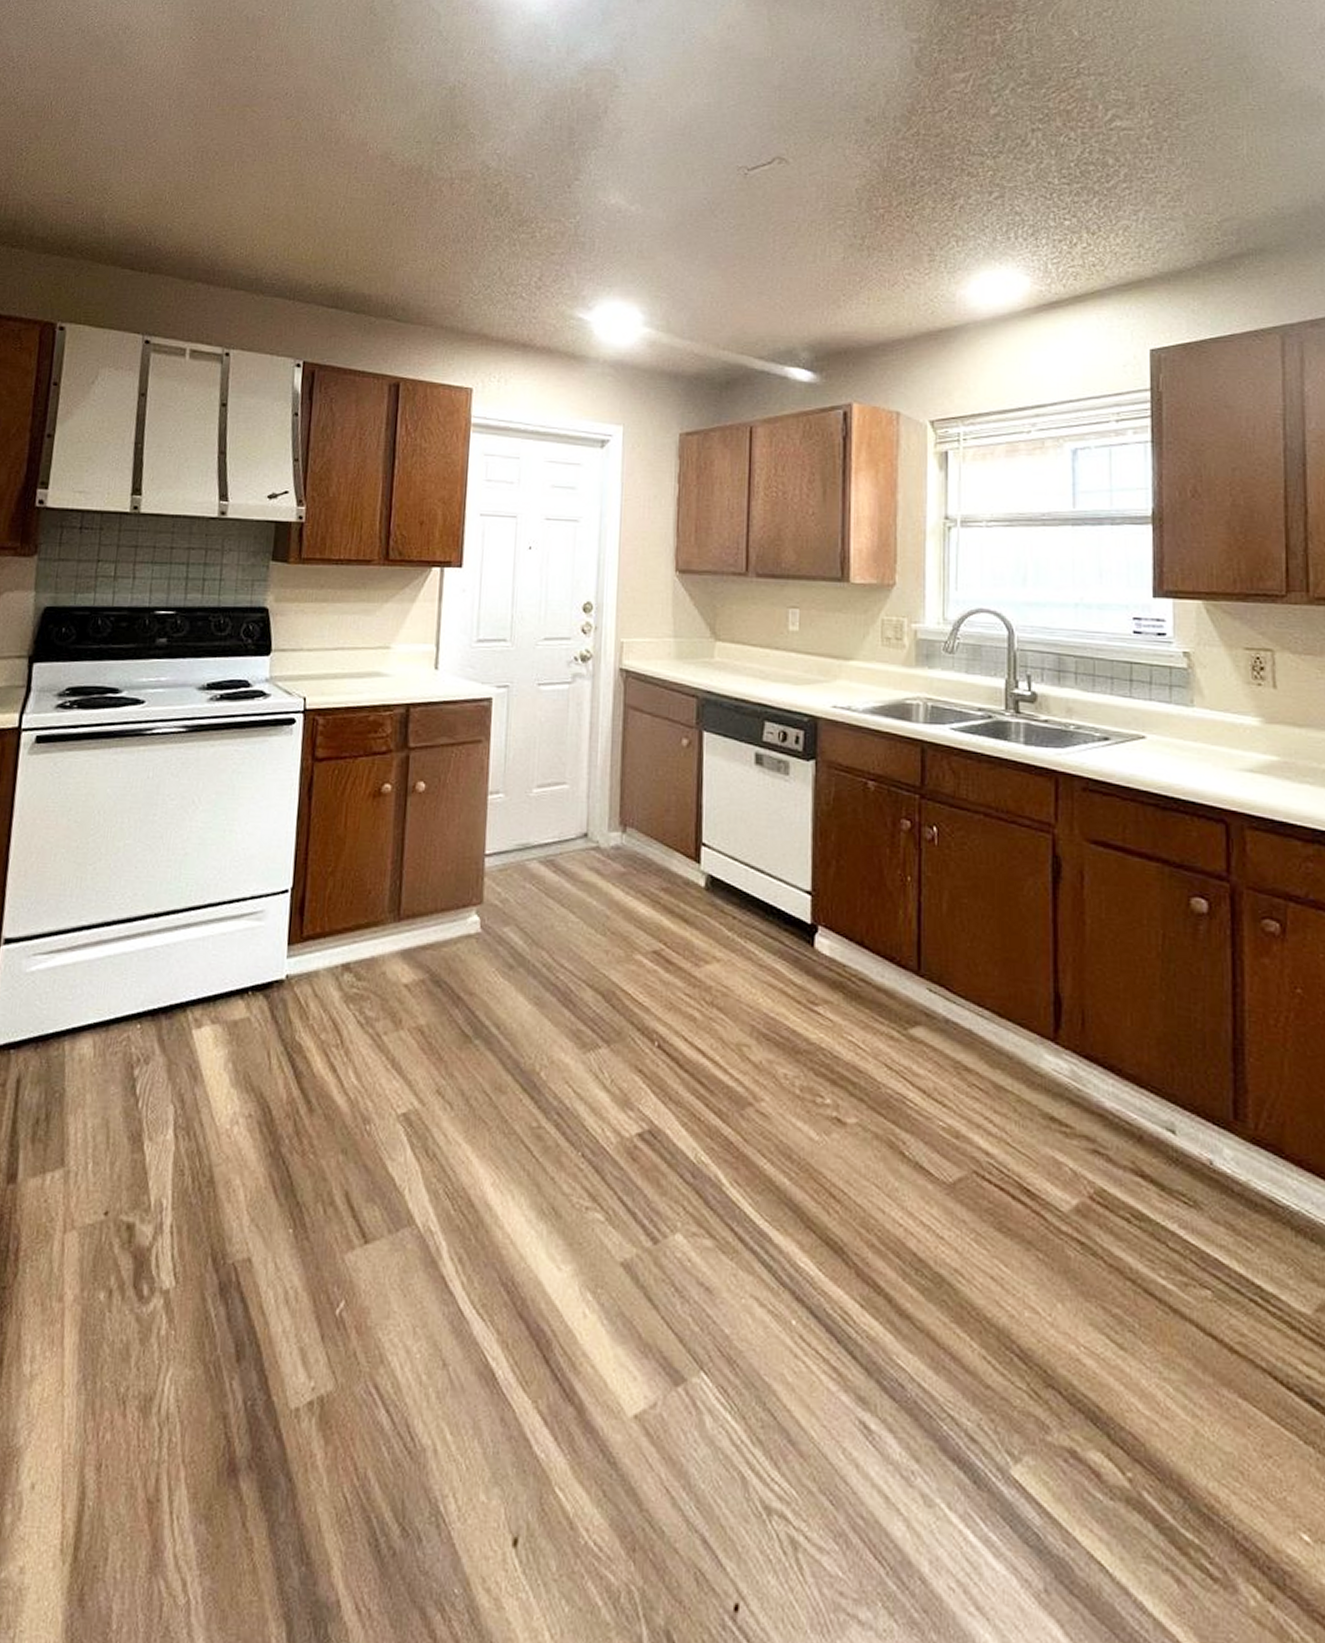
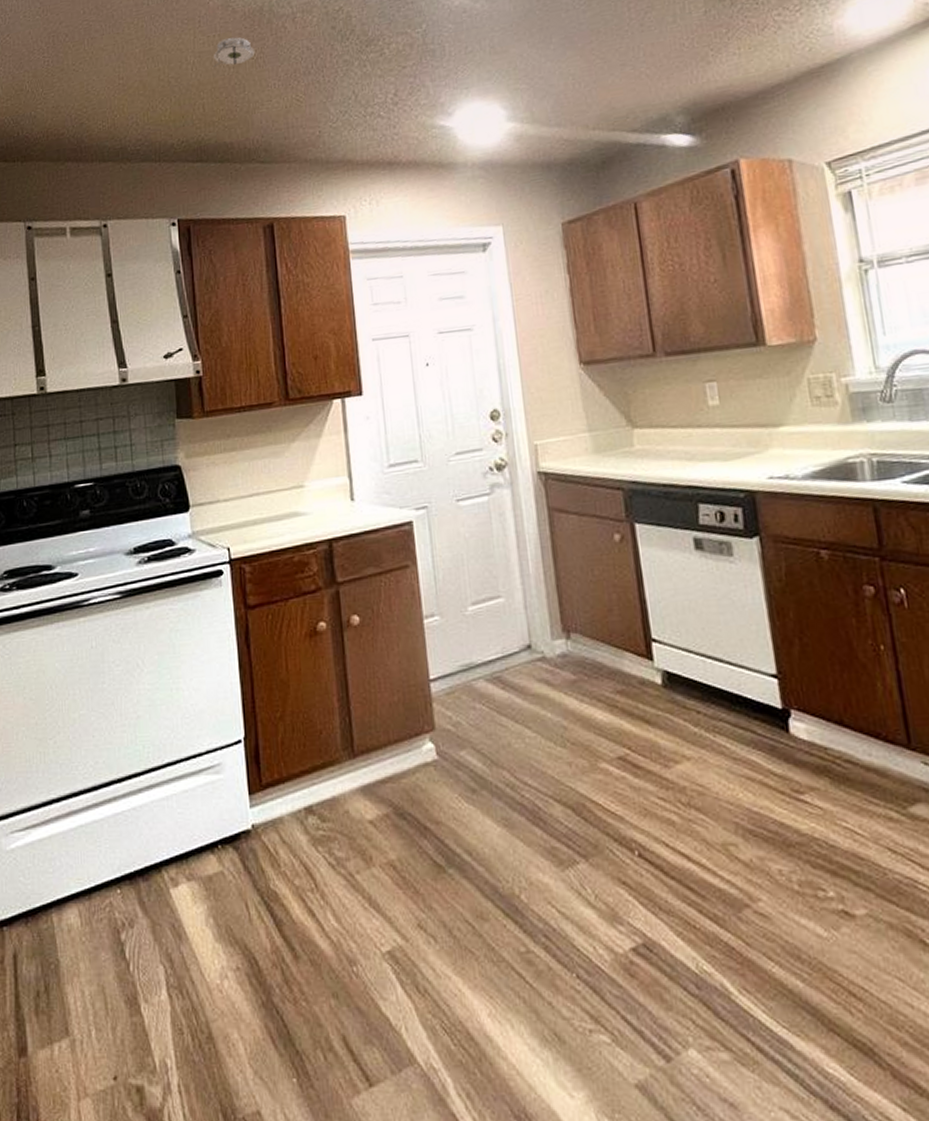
smoke detector: none [363,189,408,218] -> present [213,36,255,67]

